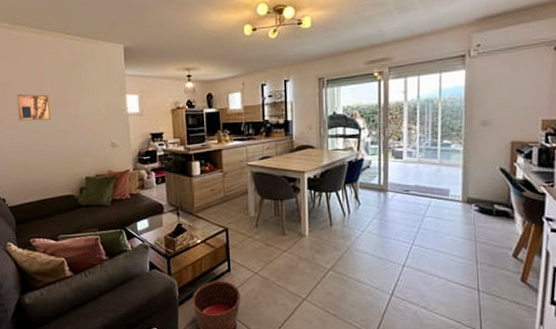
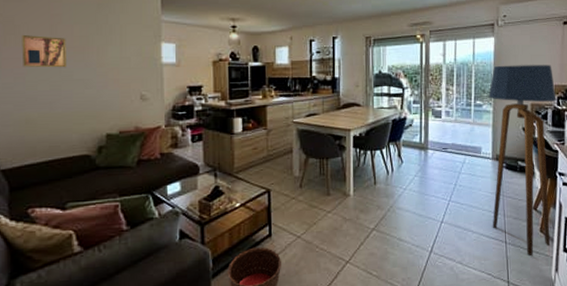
floor lamp: none [458,97,544,307] -> present [488,65,557,257]

